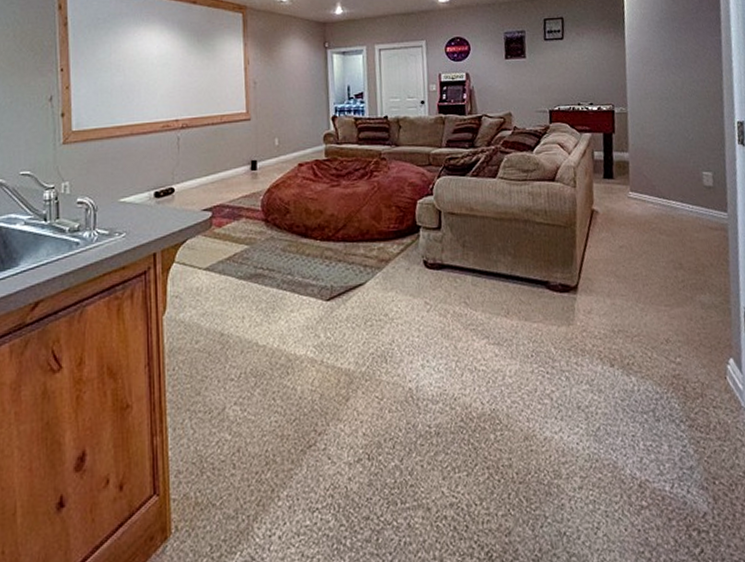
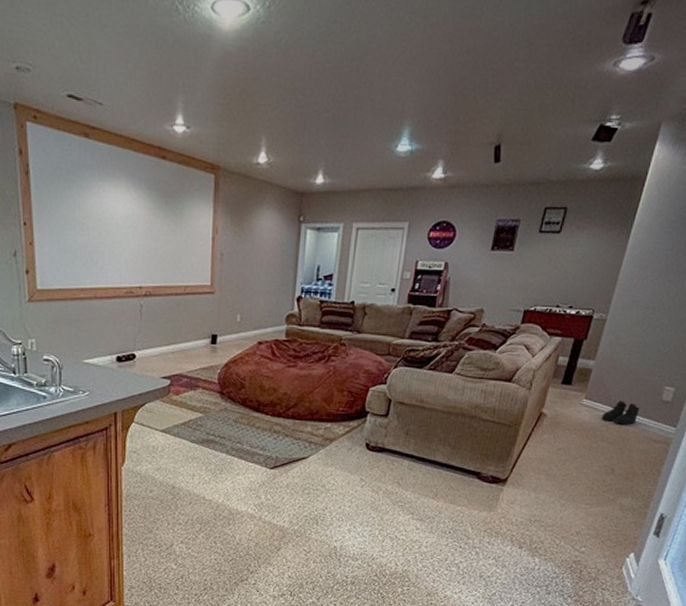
boots: none [652,190,687,216] -> present [601,400,640,426]

